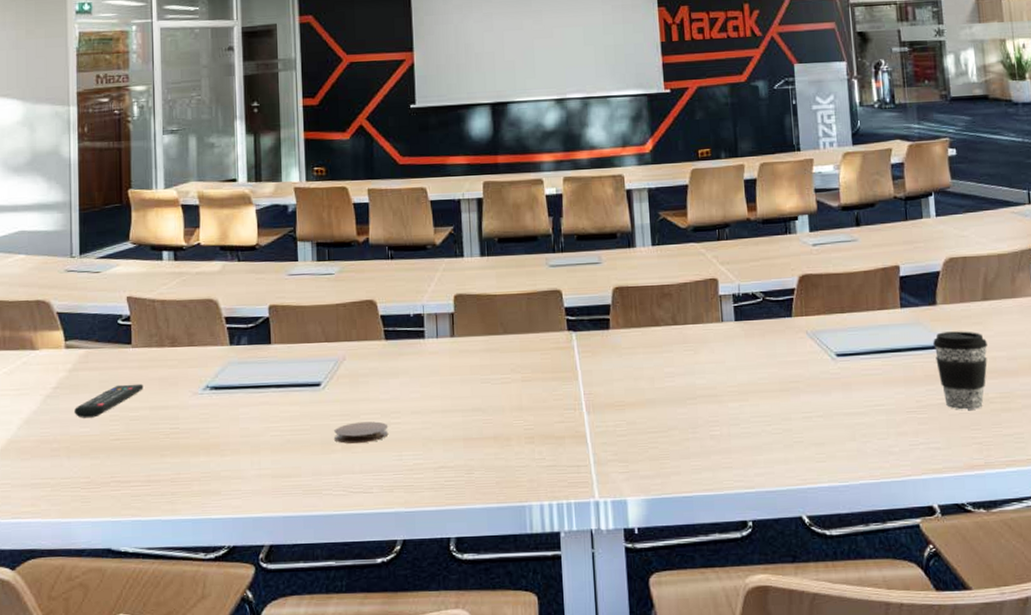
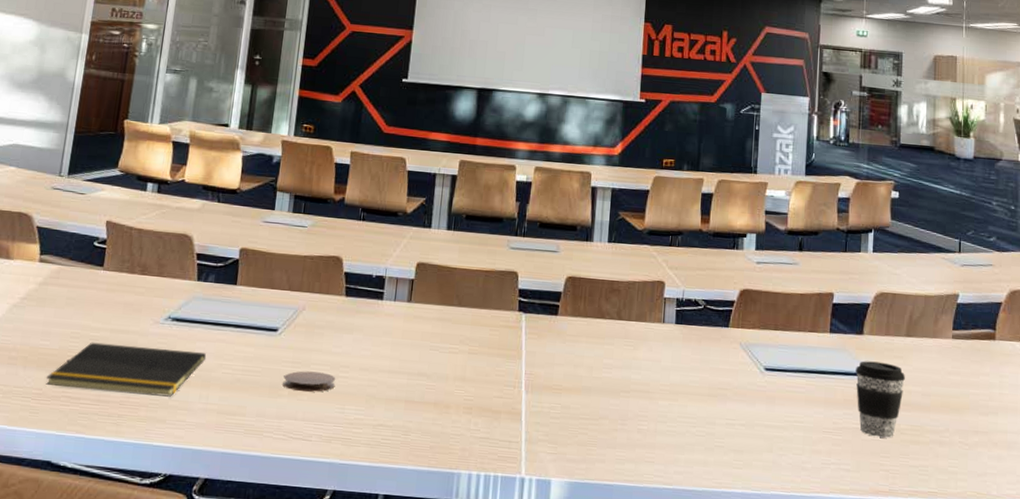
remote control: present [74,383,144,418] -> none [37,304,109,332]
notepad: none [93,418,252,473] -> present [46,342,207,397]

